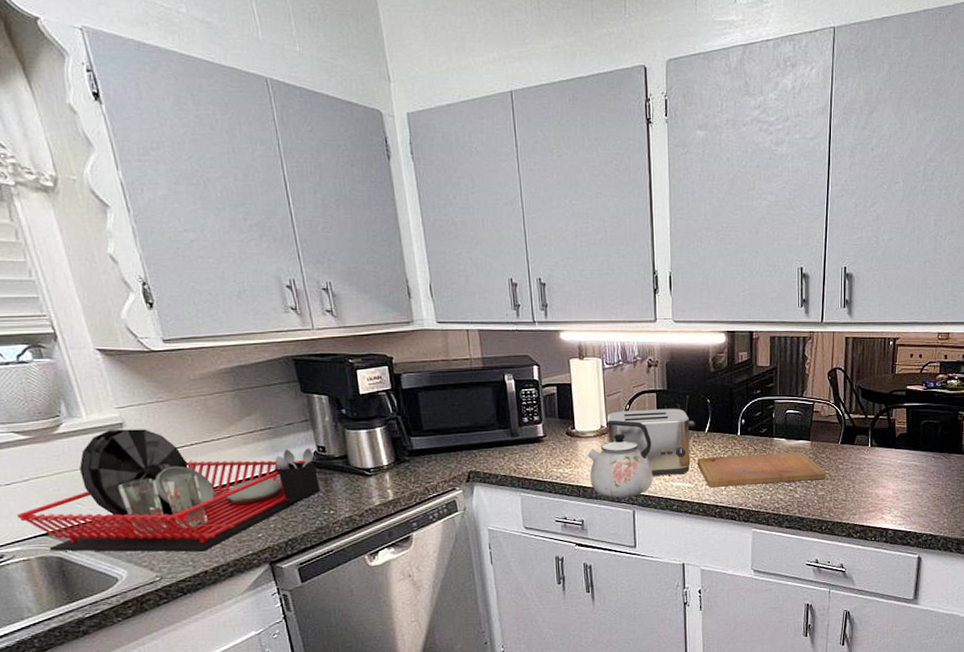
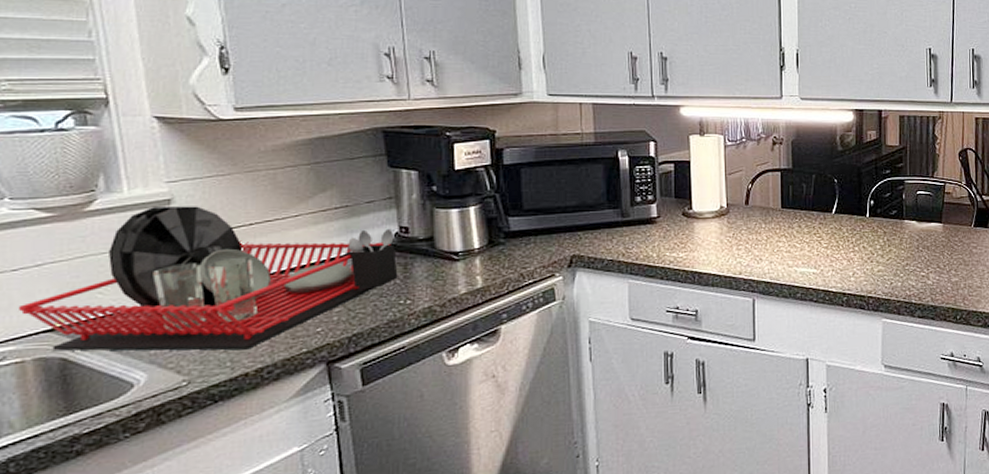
kettle: present [587,420,653,498] -> none [704,200,776,285]
toaster: present [607,408,695,476] -> none [728,188,822,261]
cutting board: present [697,452,826,487] -> none [824,235,960,273]

